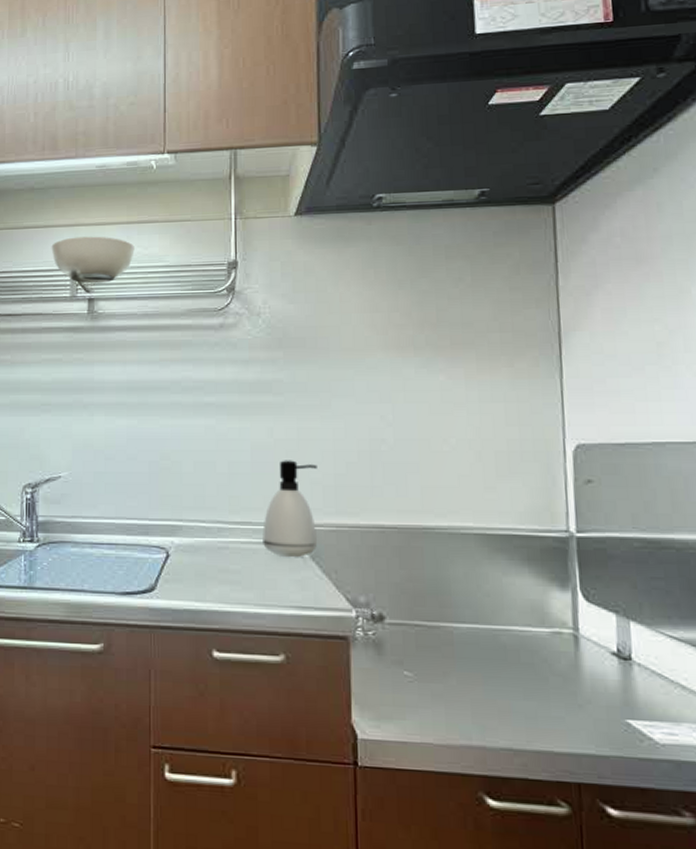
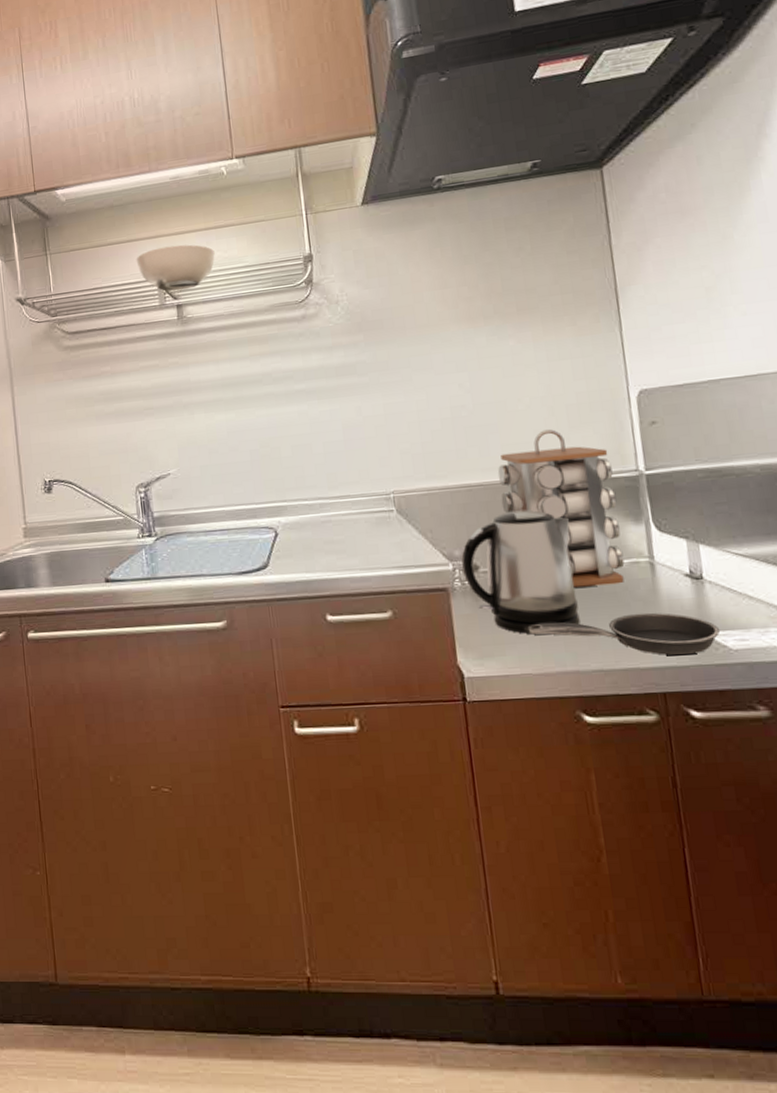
soap dispenser: present [262,460,317,558] -> none [360,434,412,524]
kettle: none [365,560,491,700] -> present [461,509,580,635]
spice rack: none [414,476,546,655] -> present [497,429,625,589]
frying pan: none [432,688,647,744] -> present [527,612,721,656]

